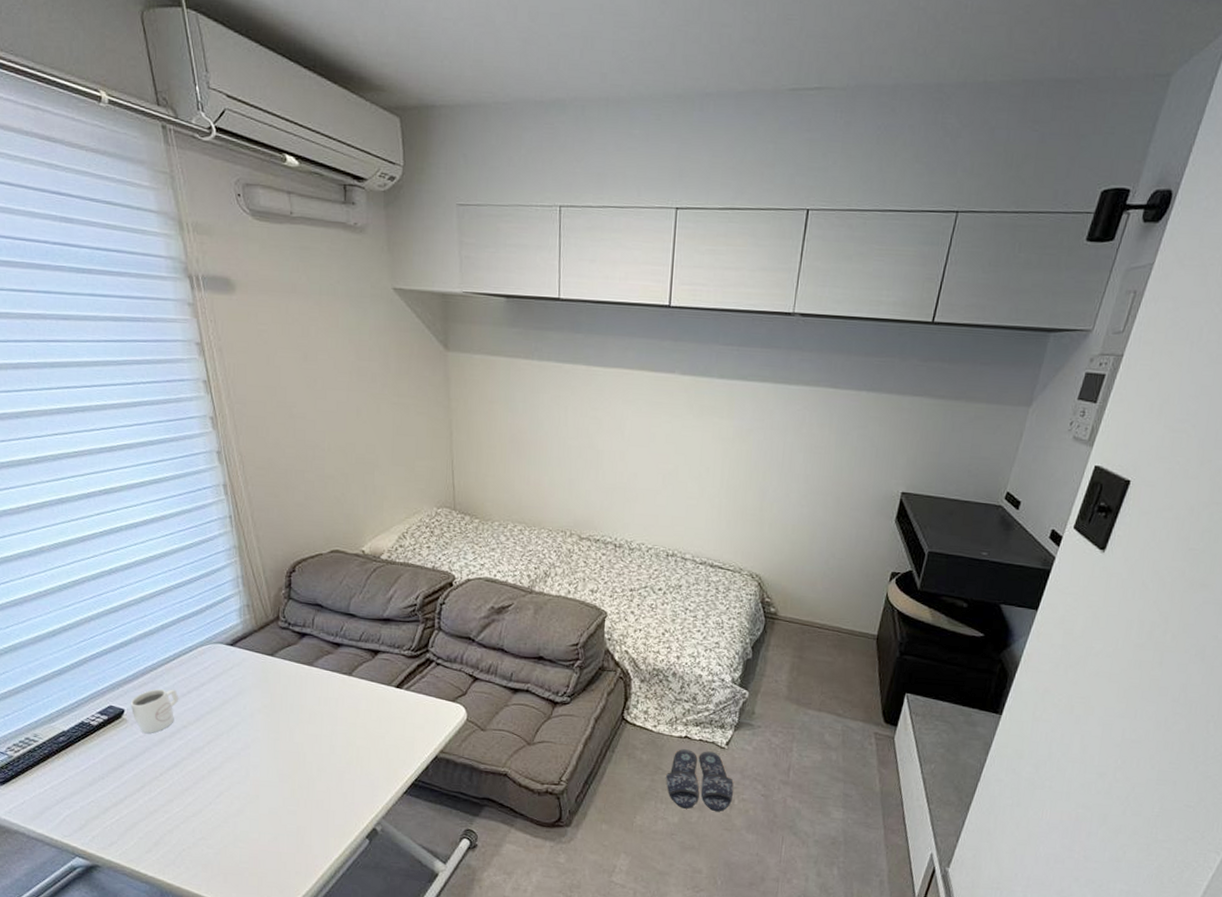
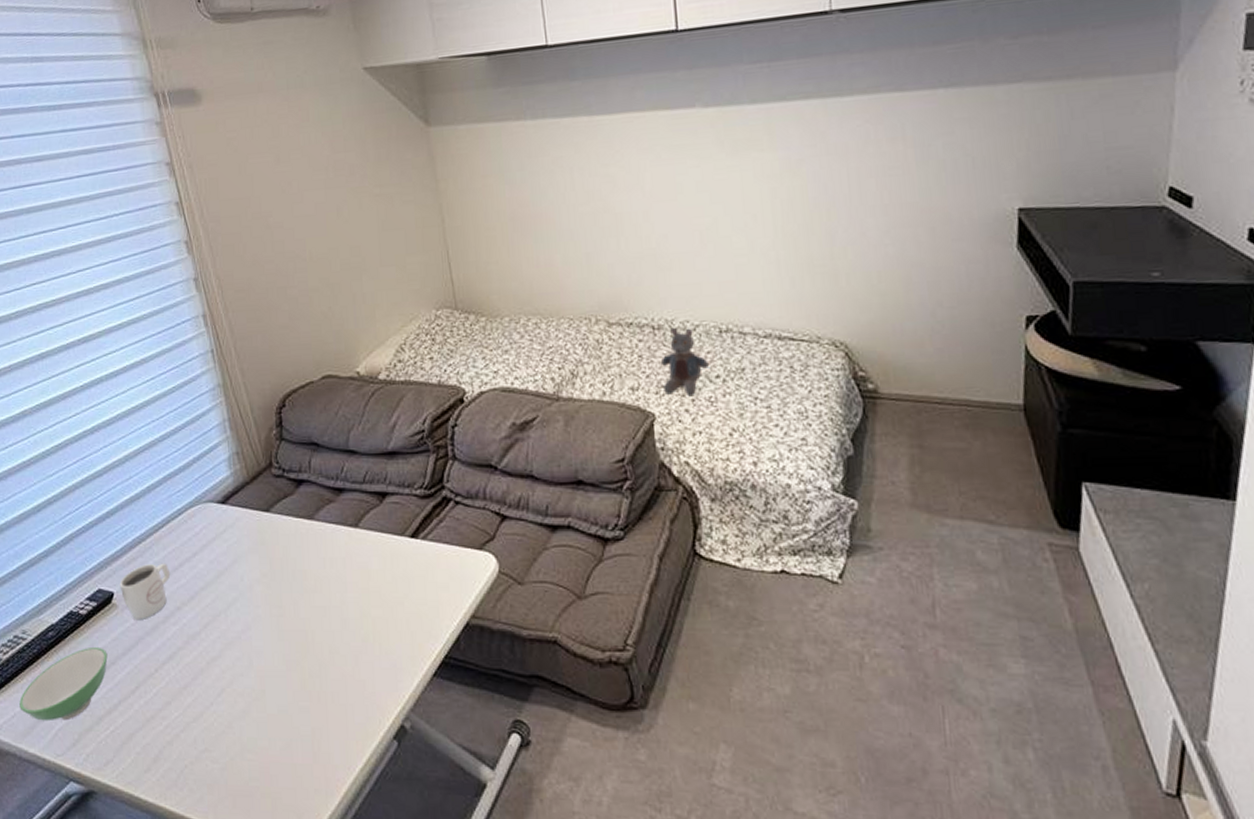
bowl: none [29,752,116,809] -> present [19,646,108,722]
stuffed animal: none [617,547,656,602] -> present [660,327,710,397]
slippers: present [666,749,734,811] -> none [764,589,861,674]

